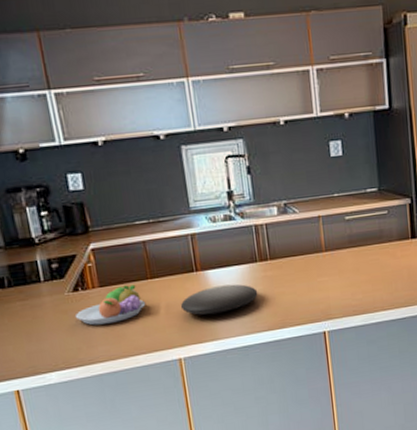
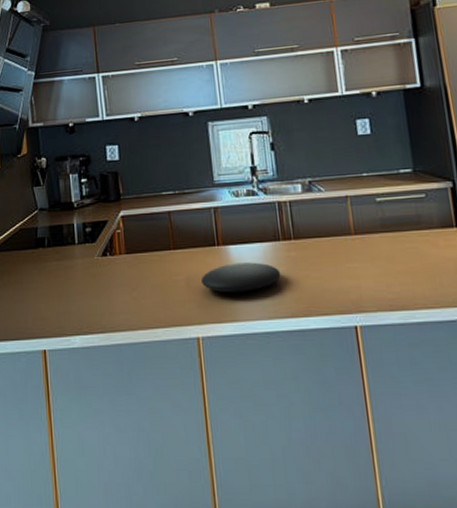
fruit bowl: present [74,284,146,326] -> none [101,254,168,292]

